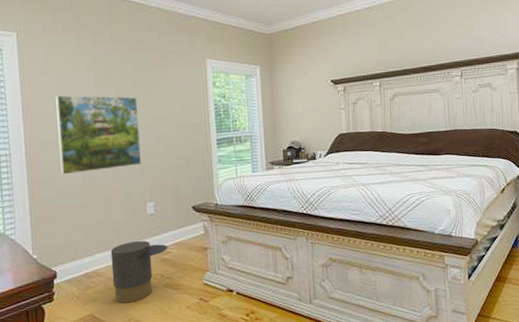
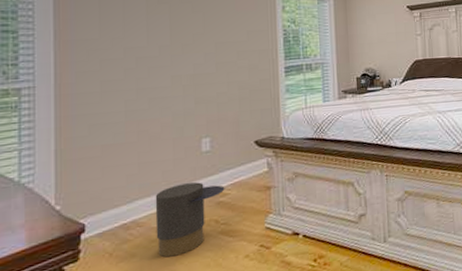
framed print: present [56,95,142,175] -> none [97,19,198,110]

